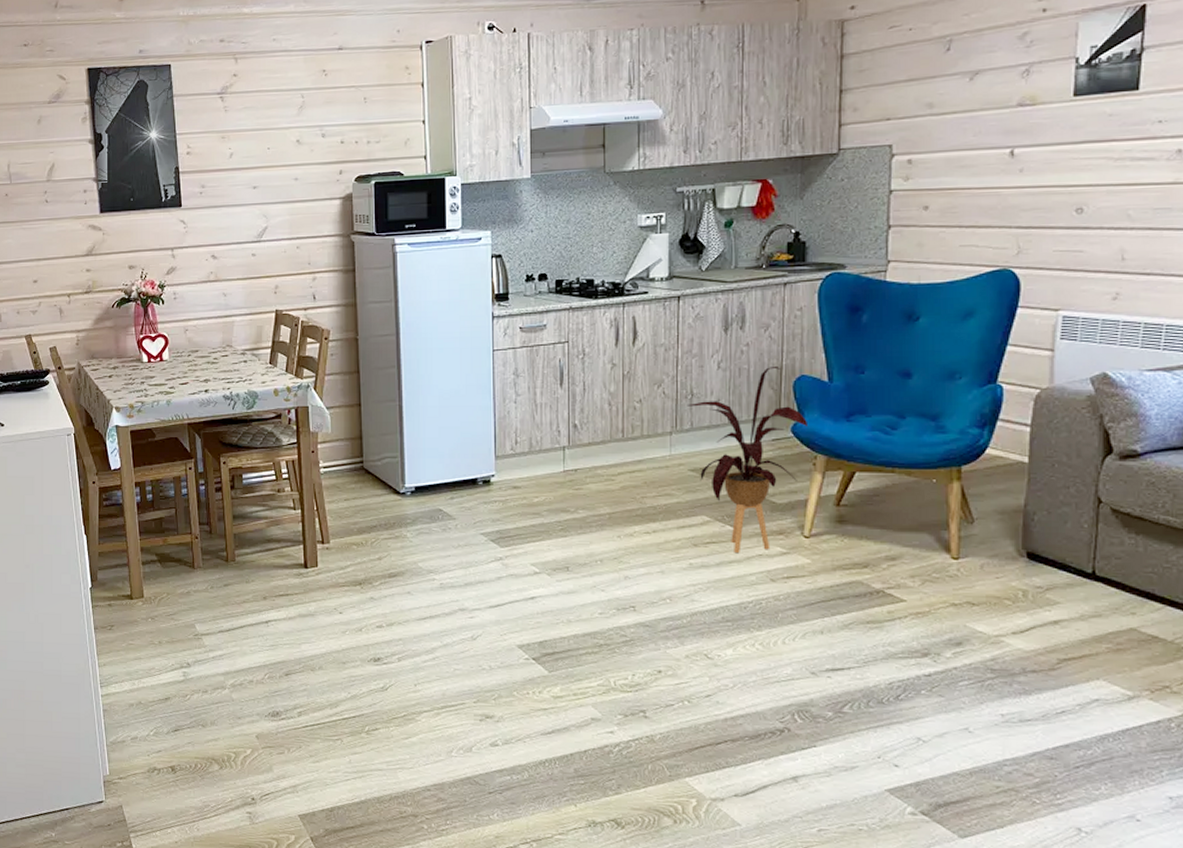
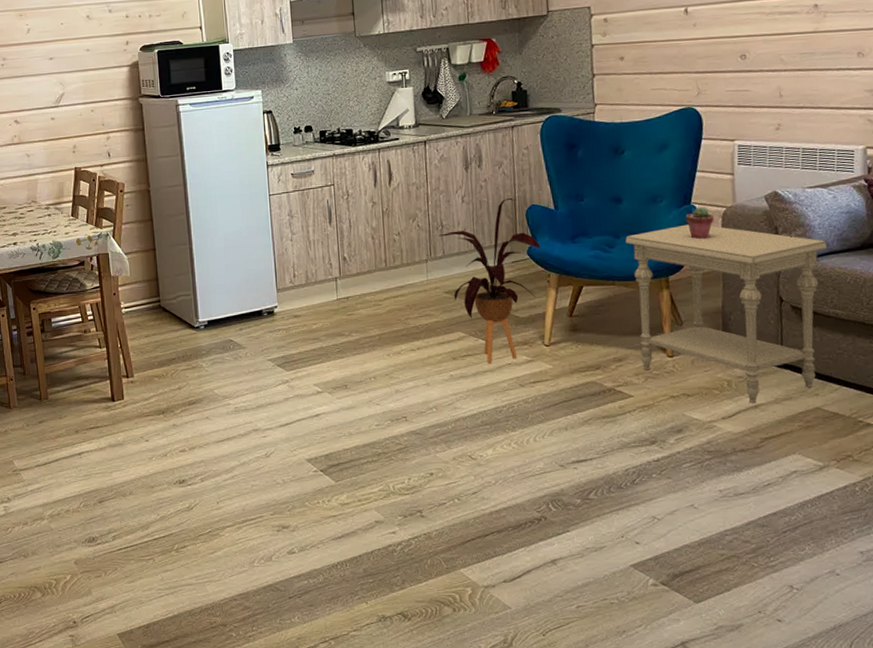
side table: none [912,406,1165,619] -> present [625,224,828,404]
potted succulent: none [988,387,1025,425] -> present [685,207,715,240]

